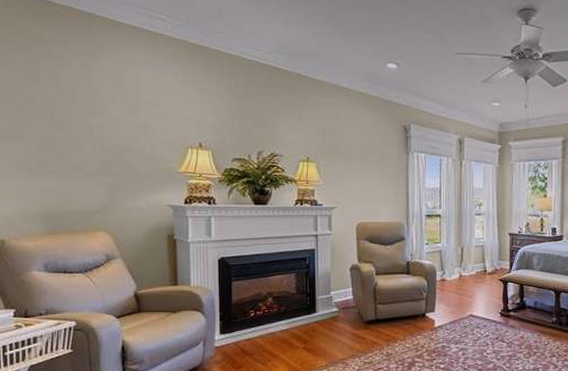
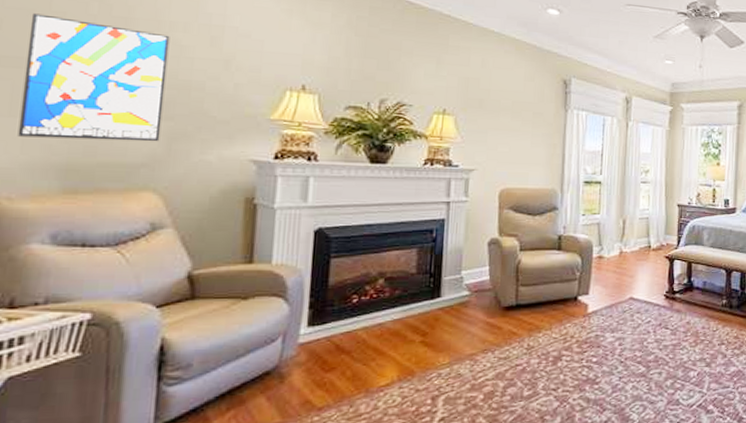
wall art: none [12,99,105,193] -> present [18,13,170,142]

